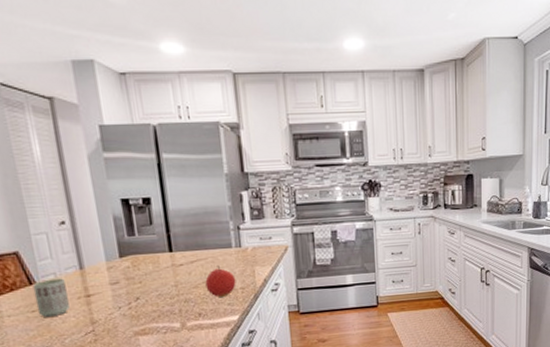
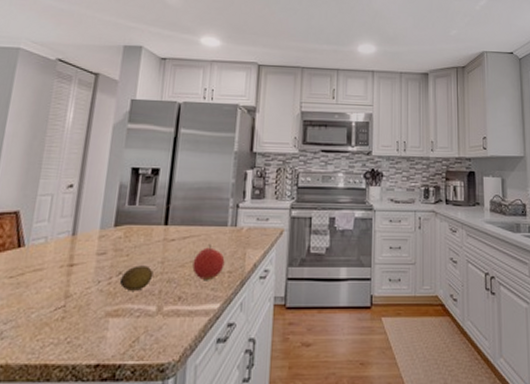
cup: present [32,278,70,317] -> none [15,243,54,285]
fruit: none [138,290,170,313] -> present [119,265,153,291]

